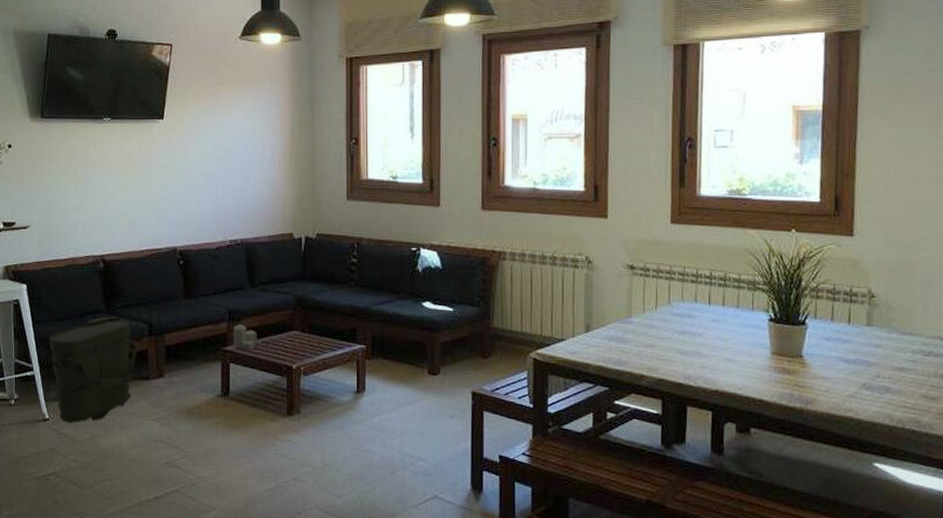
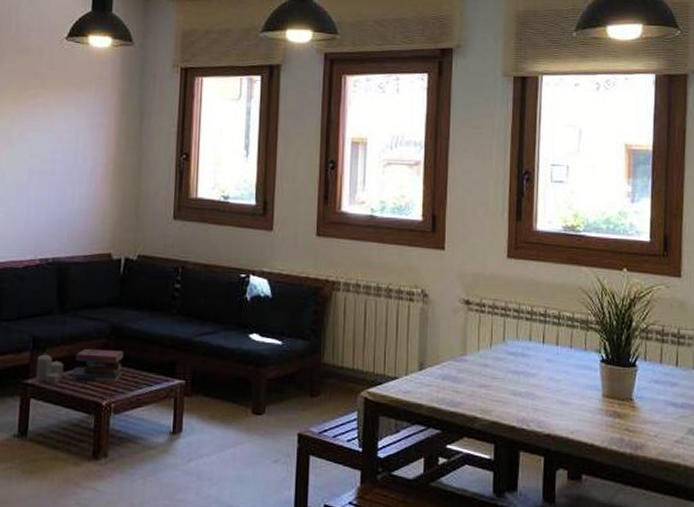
books: none [264,318,309,348] -> present [72,348,124,383]

